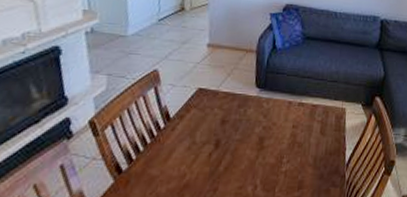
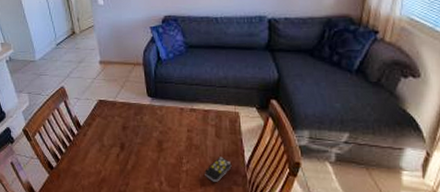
remote control: none [304,155,333,184] -> present [205,156,232,182]

